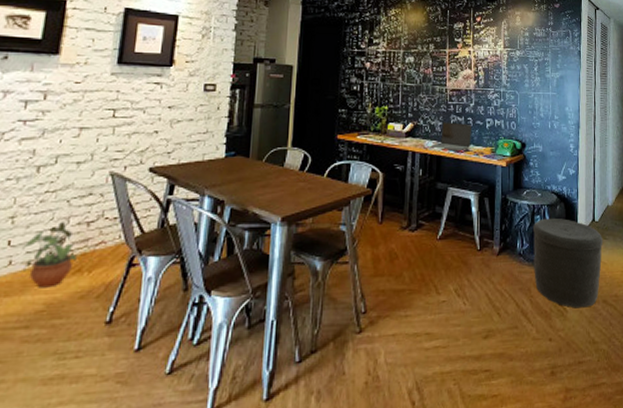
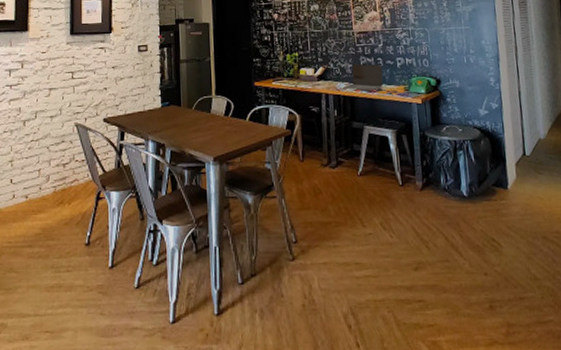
potted plant: present [21,222,77,288] -> none [20,164,59,216]
basket: present [533,218,604,308] -> none [457,153,538,244]

